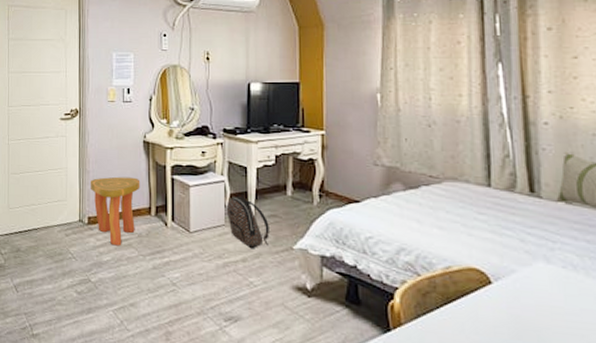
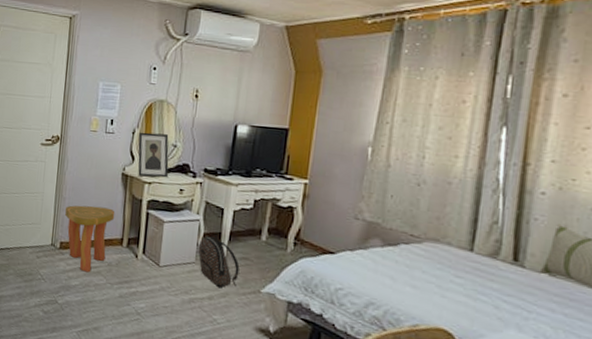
picture frame: none [155,98,190,143] -> present [138,132,169,178]

